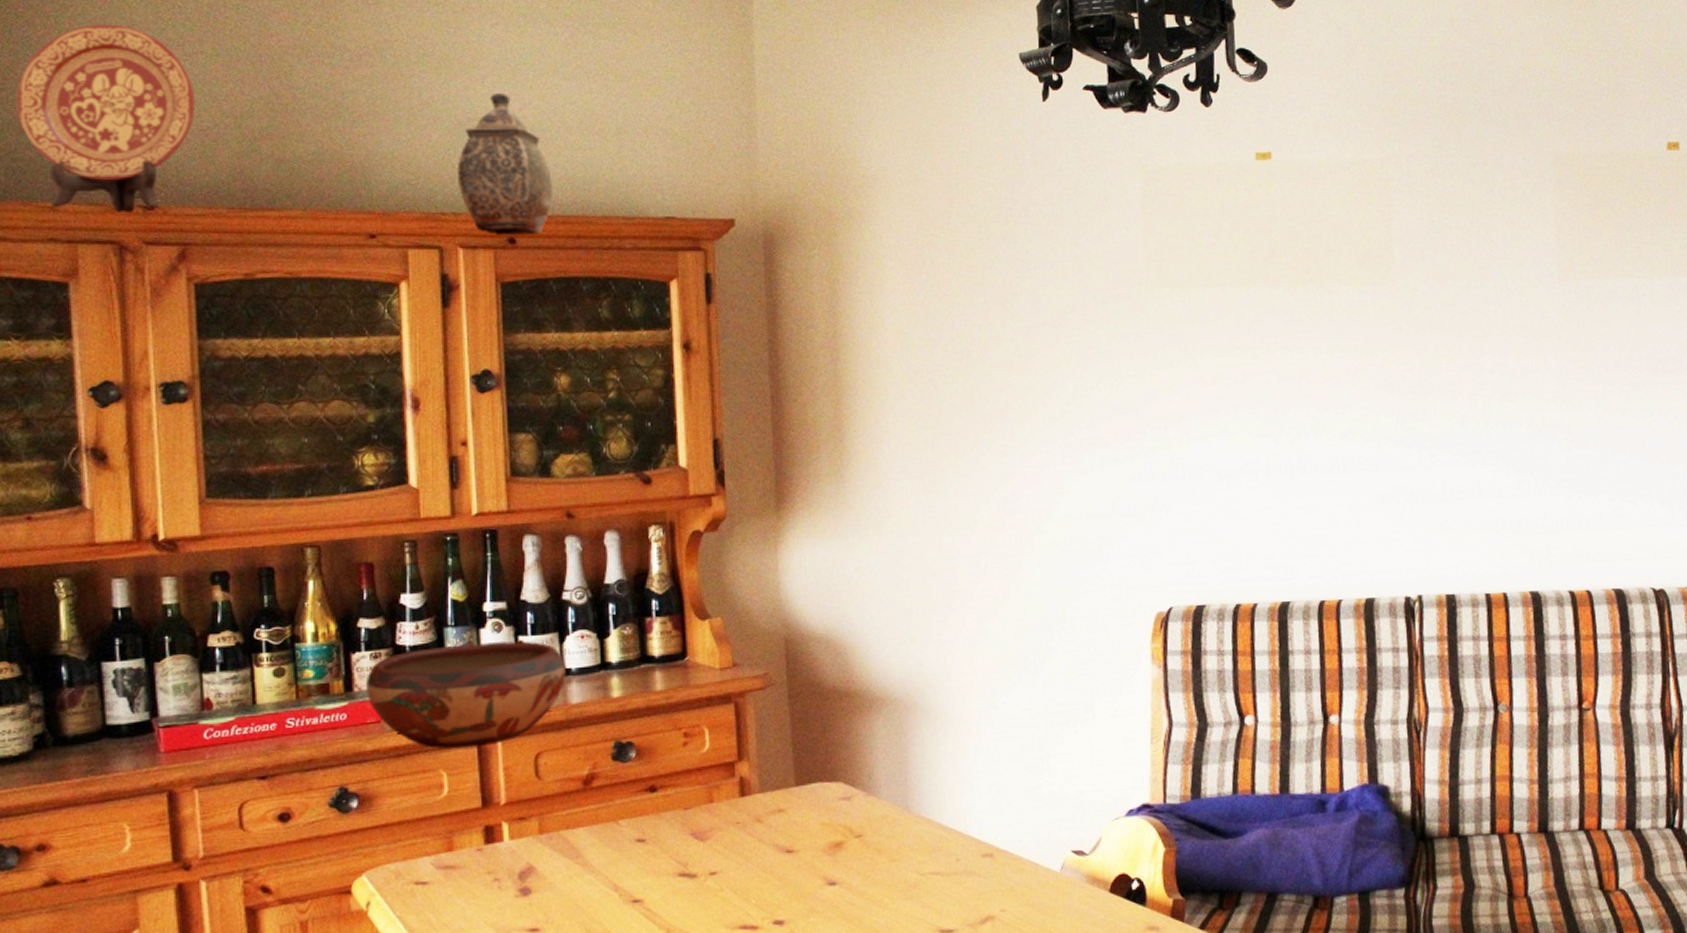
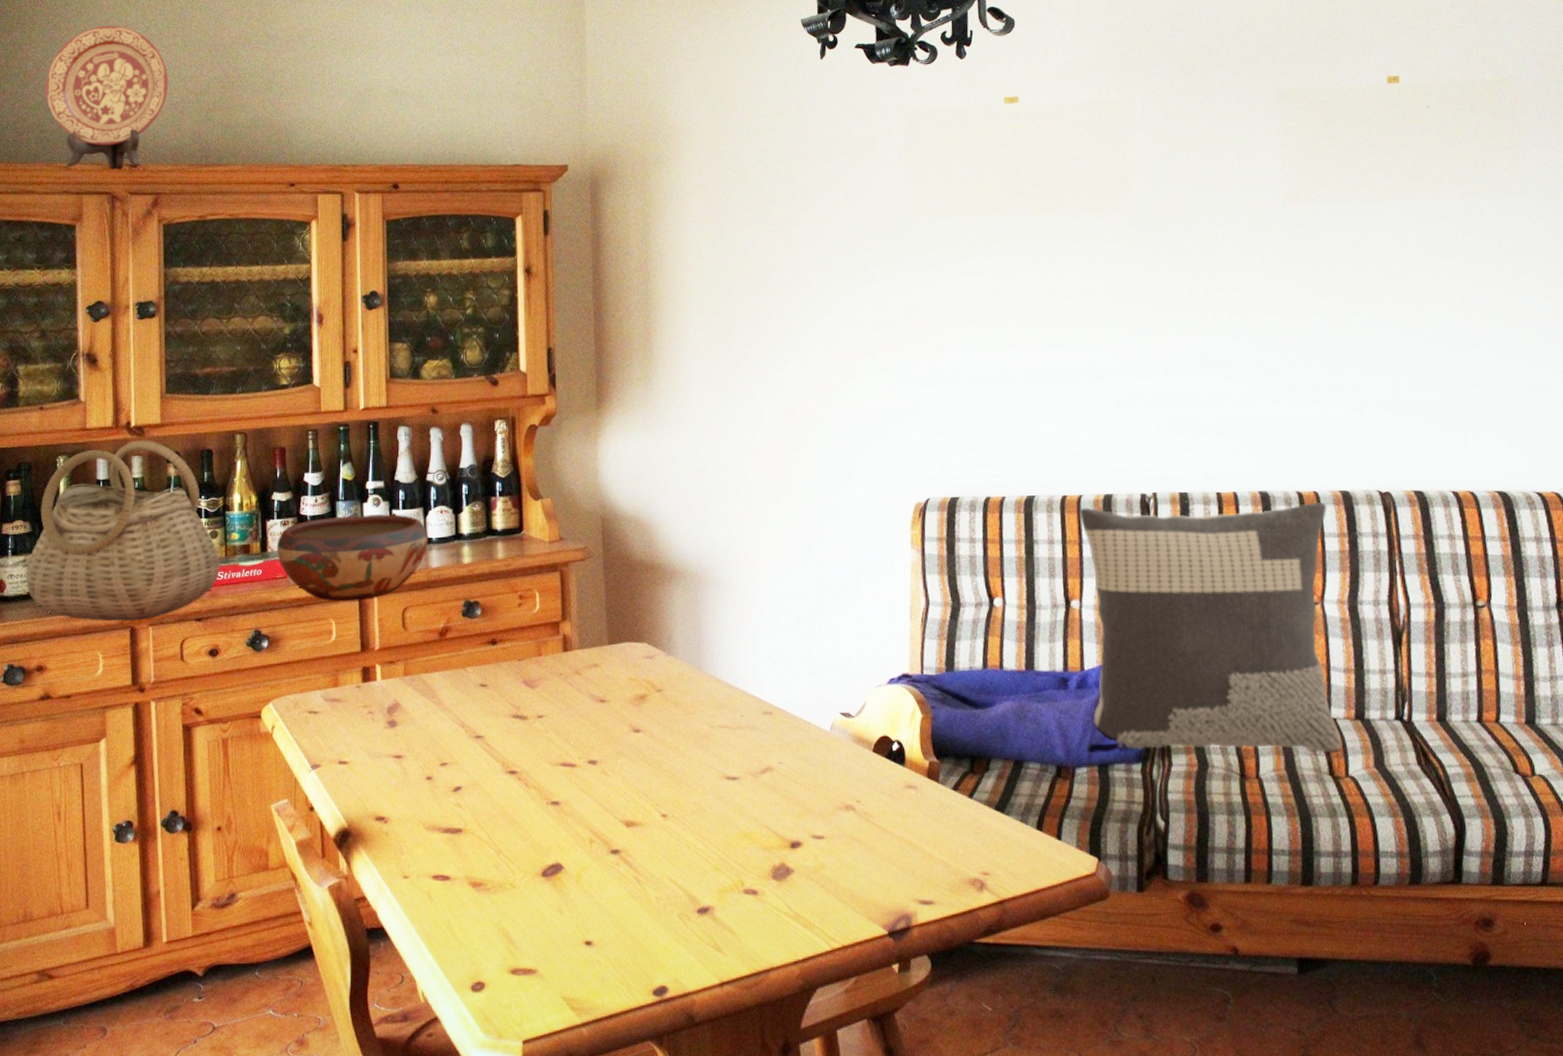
basket: none [17,556,289,785] -> present [26,440,220,622]
decorative jar: present [456,92,552,236] -> none [355,67,427,183]
pillow: none [1338,601,1613,880] -> present [1079,502,1343,753]

